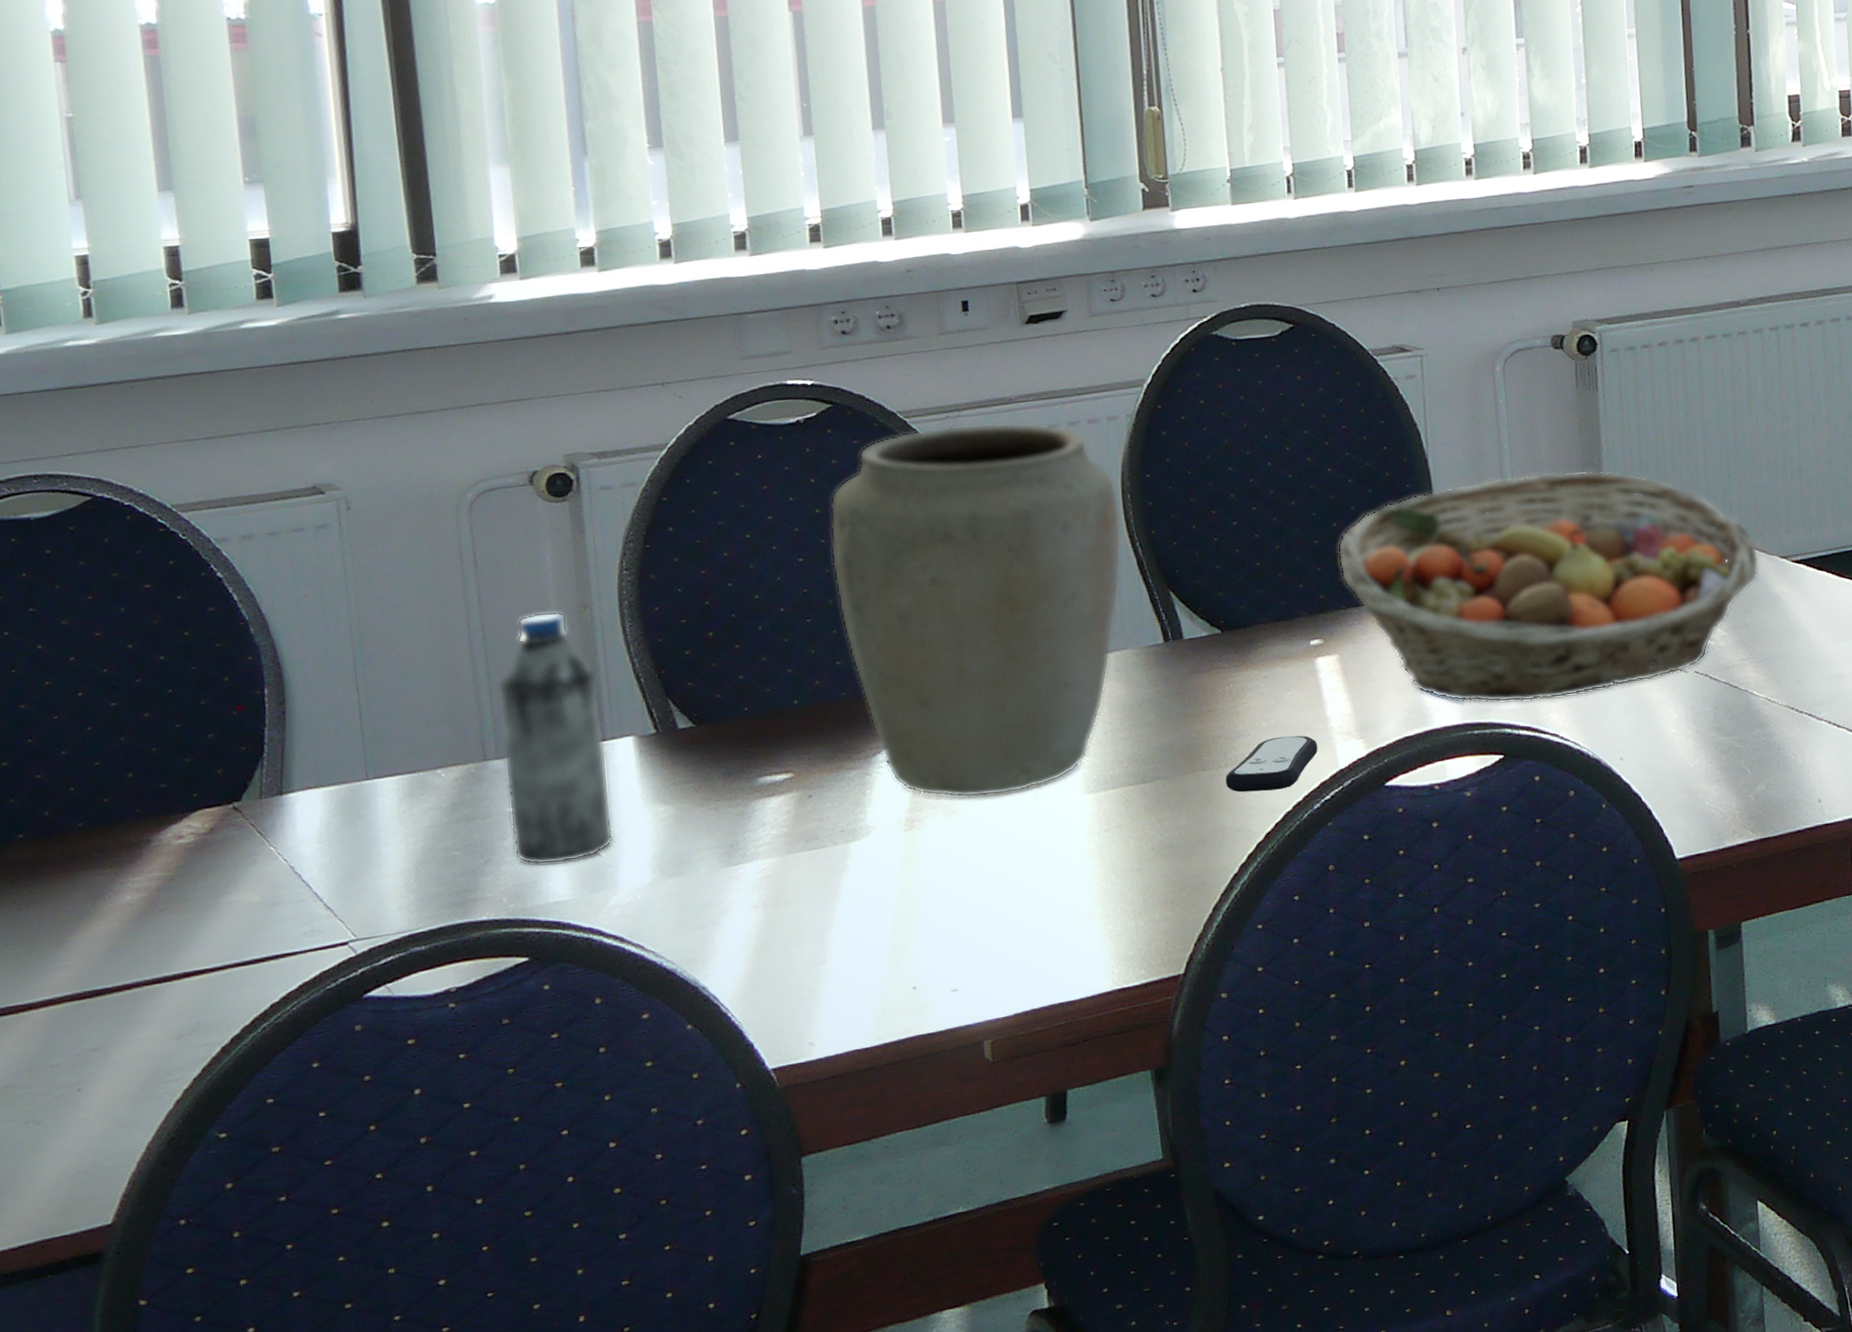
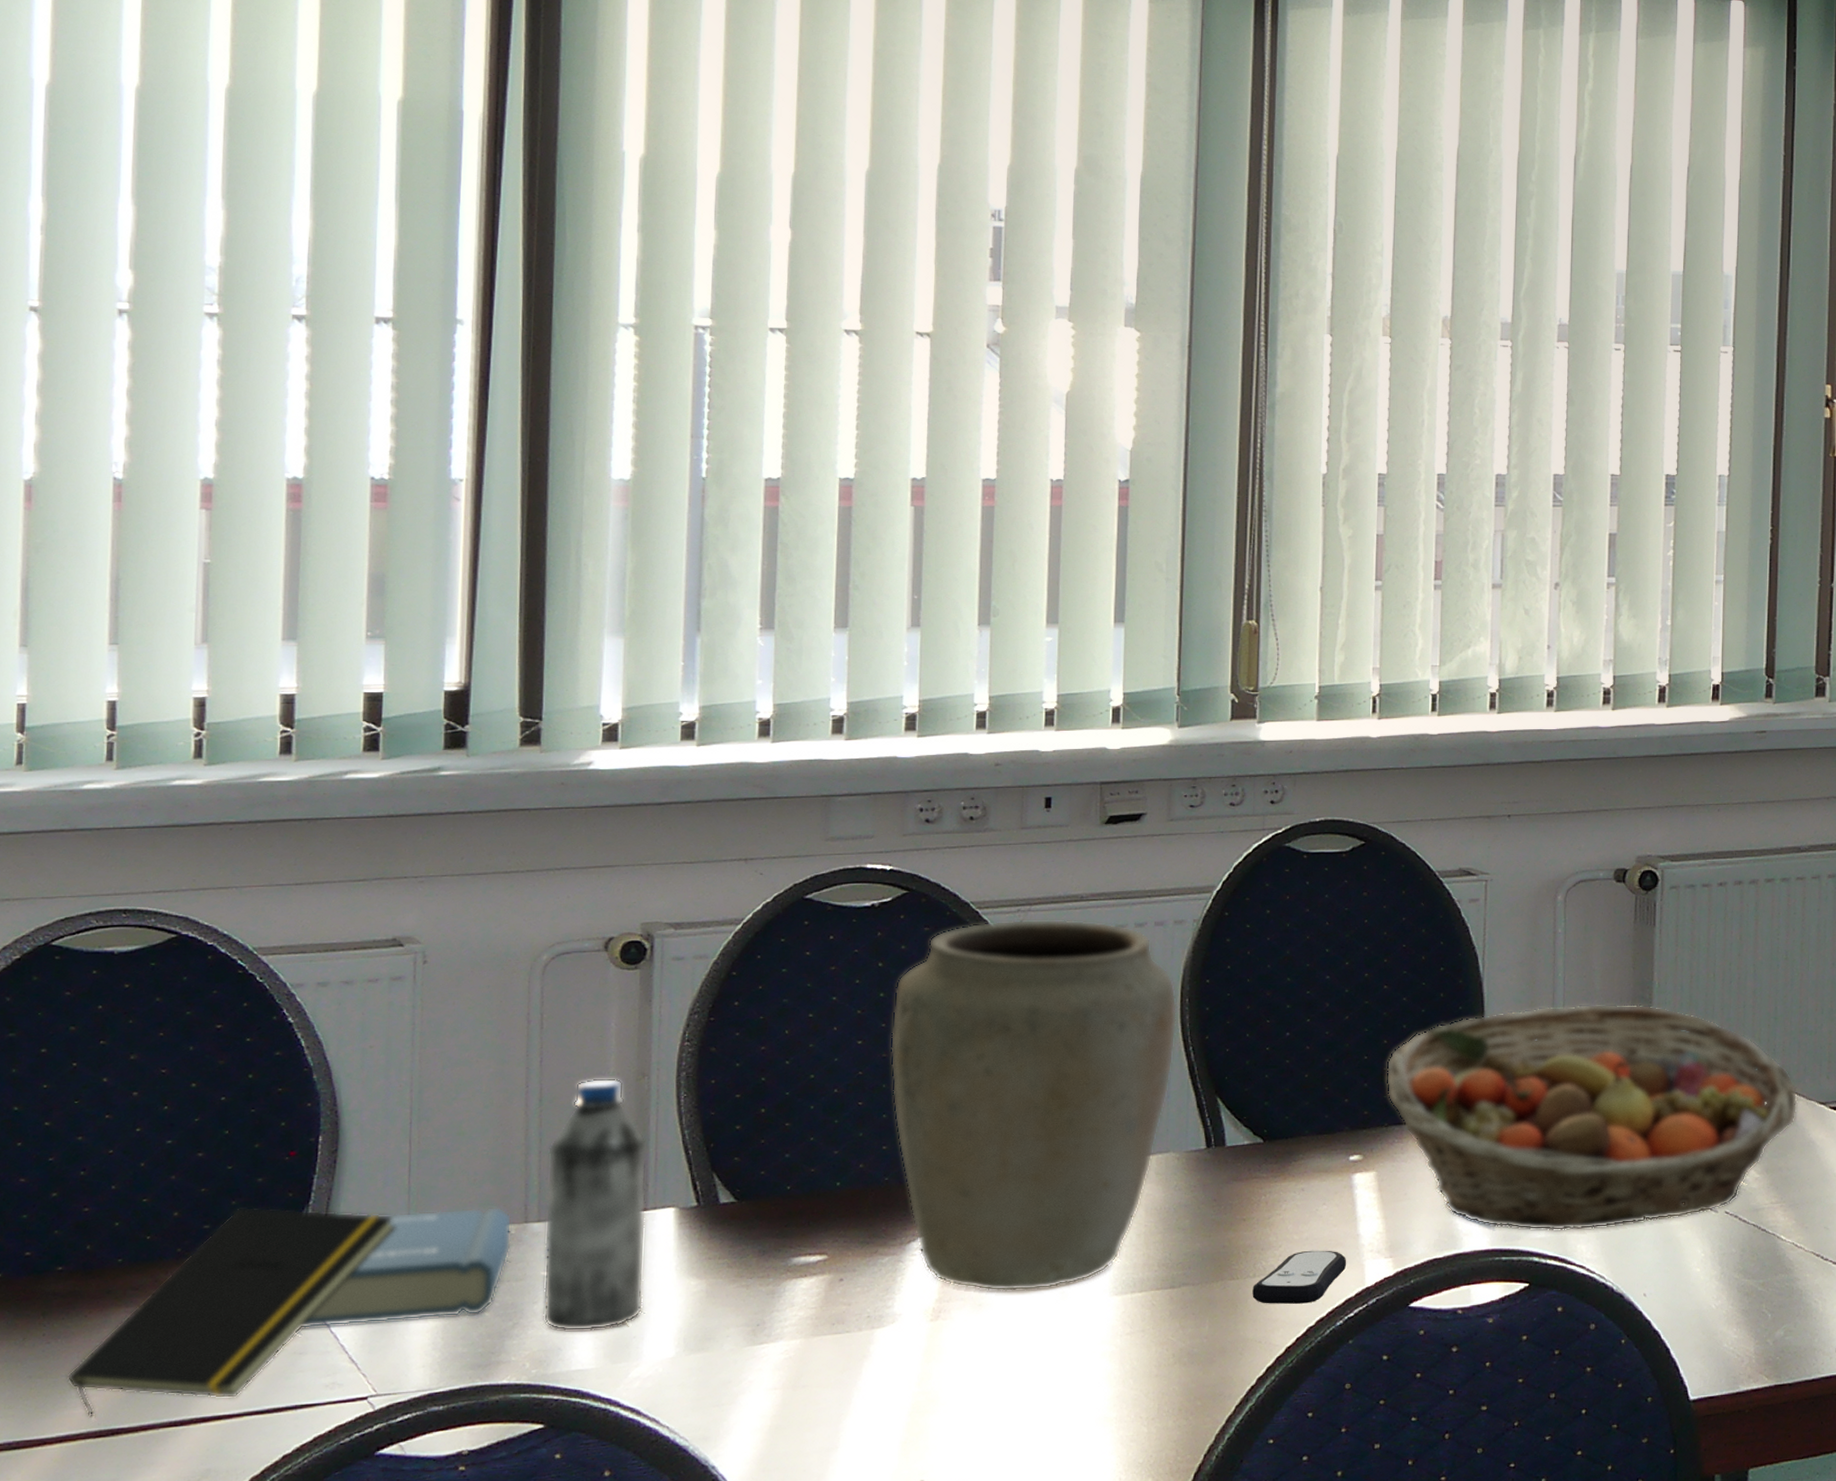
notepad: none [43,761,355,980] -> present [66,1206,396,1417]
hardback book: none [273,746,473,880] -> present [302,1206,512,1329]

